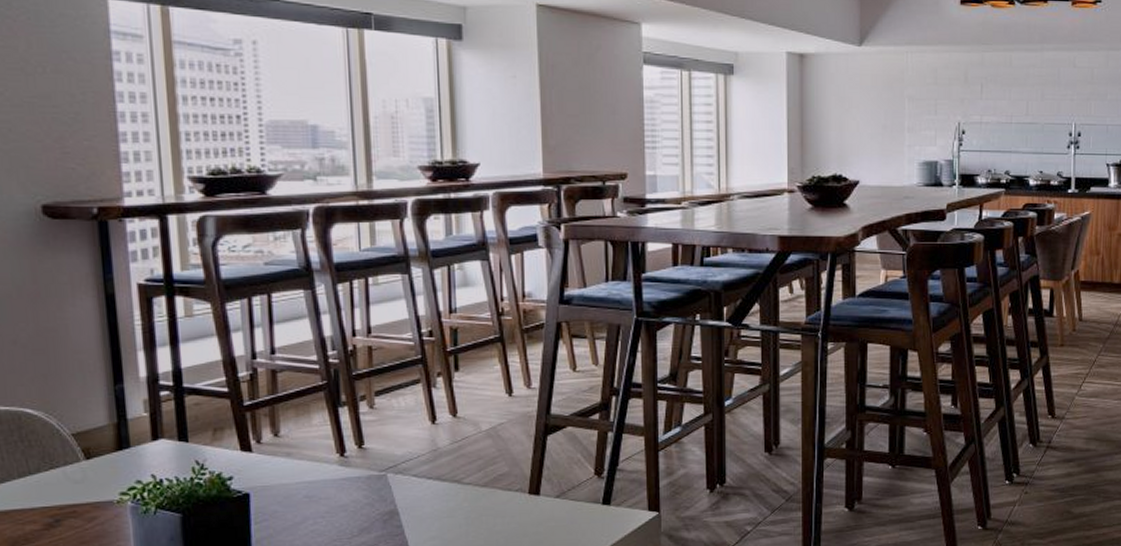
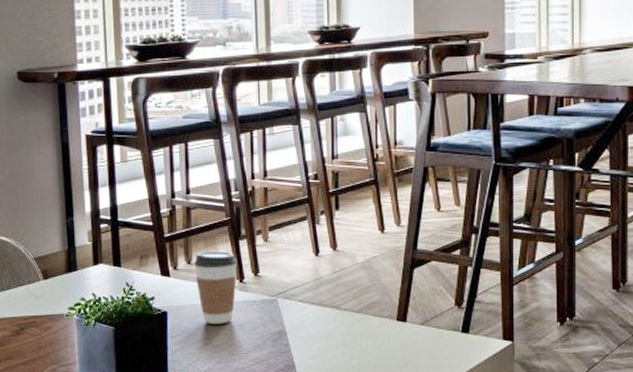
coffee cup: none [283,421,337,506] -> present [194,252,238,324]

